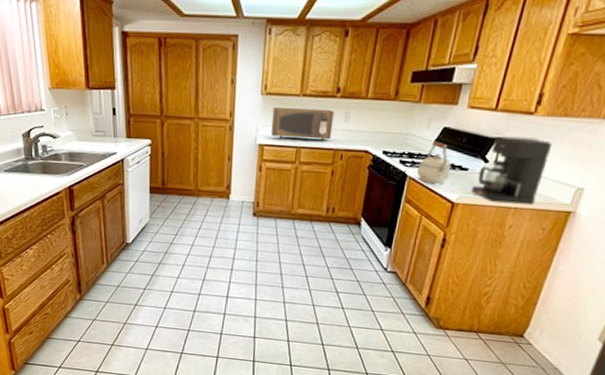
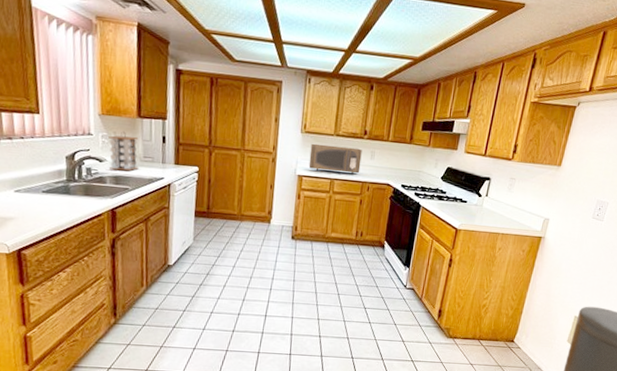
spice rack: none [60,105,91,147] -> present [108,131,139,171]
kettle: present [417,141,452,185] -> none [428,178,454,214]
coffee maker: present [470,136,553,206] -> none [469,176,526,232]

